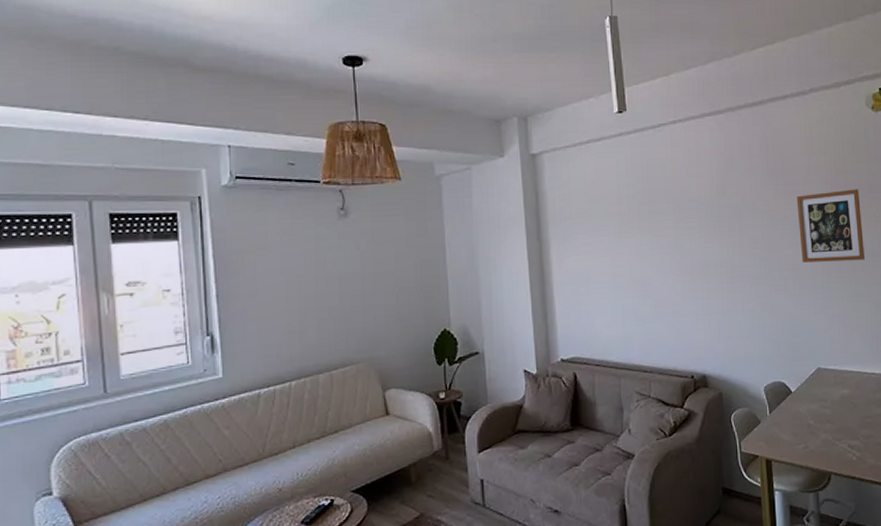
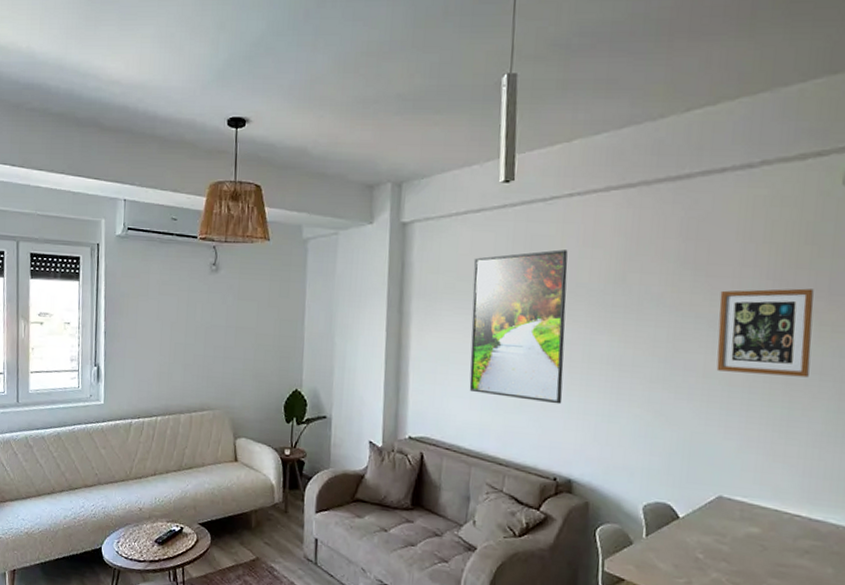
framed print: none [600,170,690,309] -> present [469,249,568,405]

